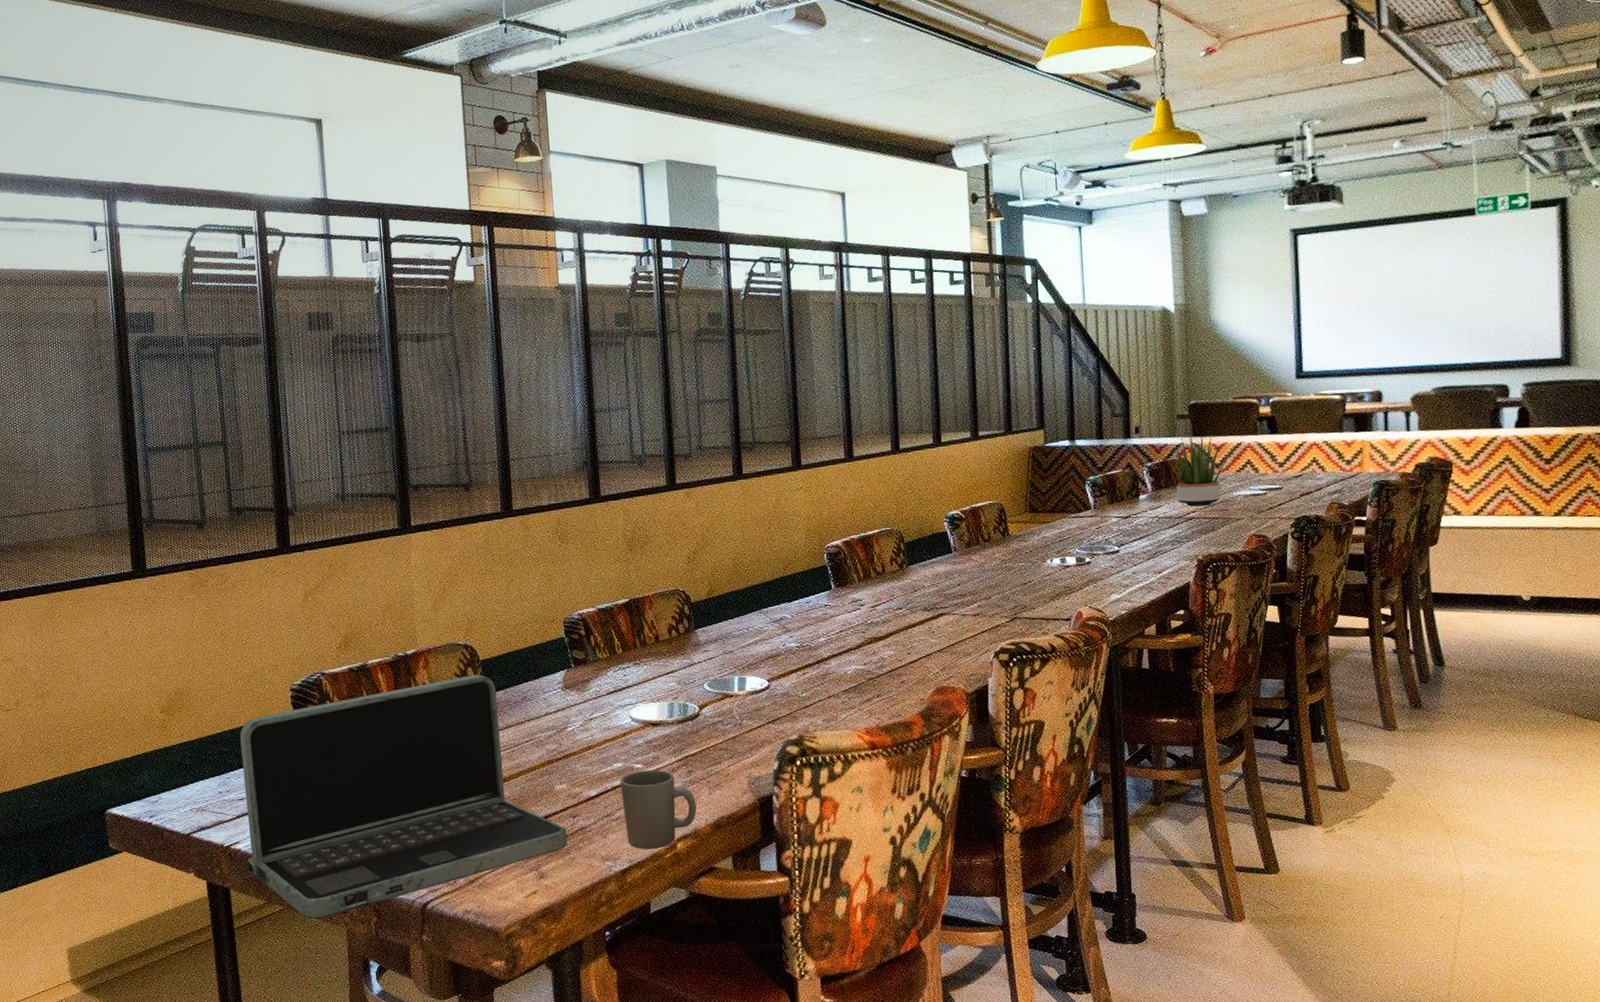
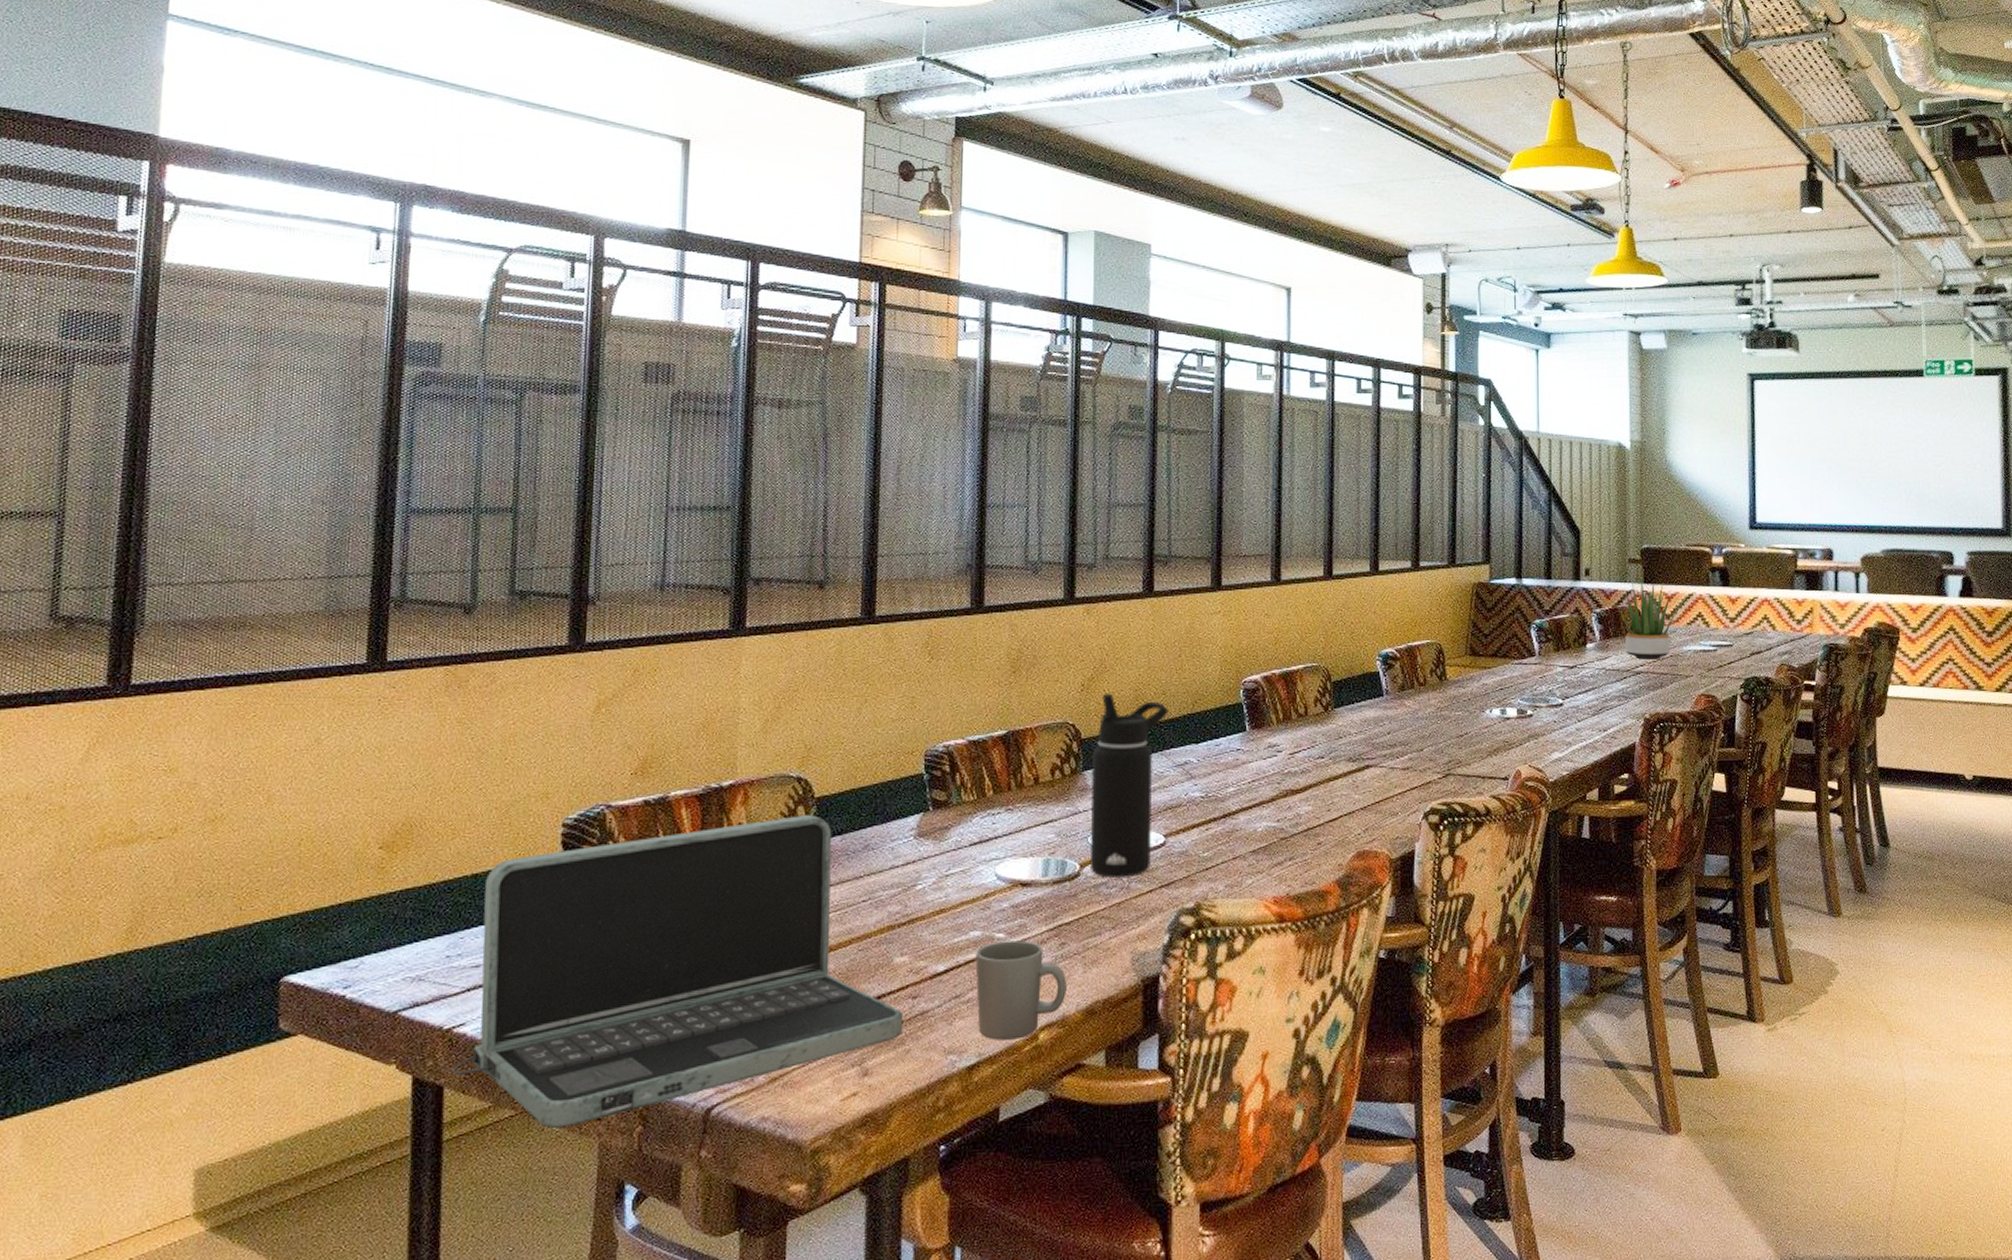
water bottle: none [702,563,763,716] -> present [1091,693,1168,876]

